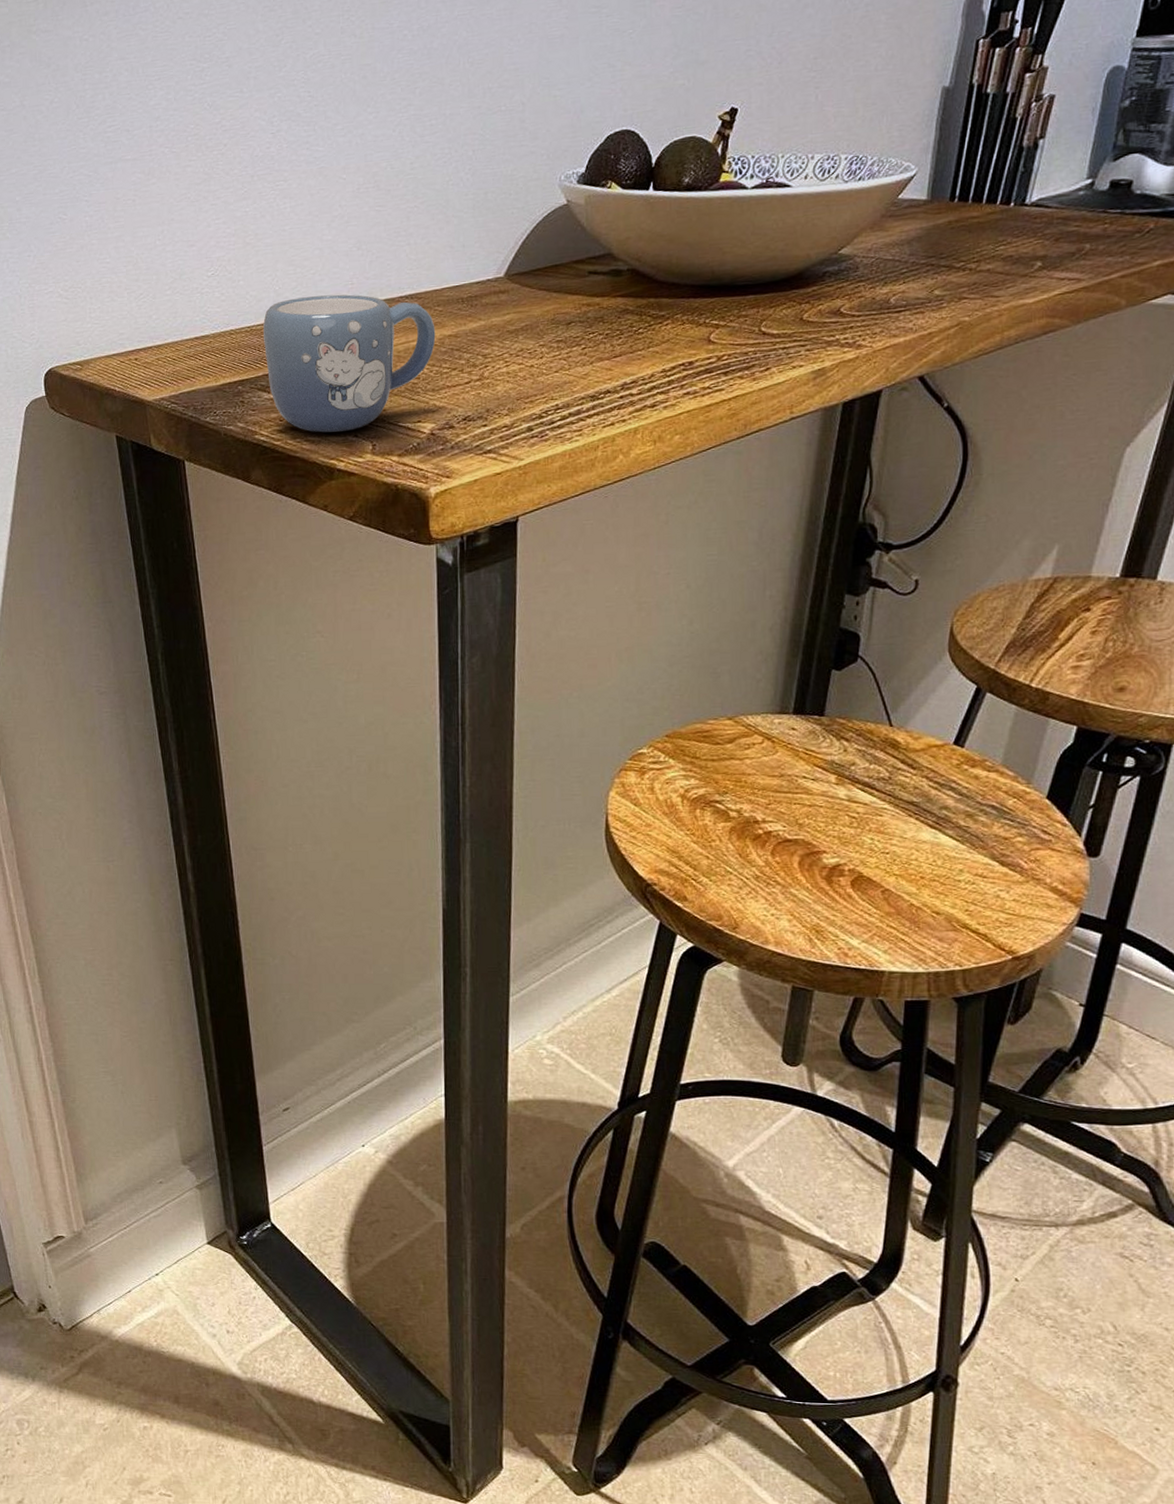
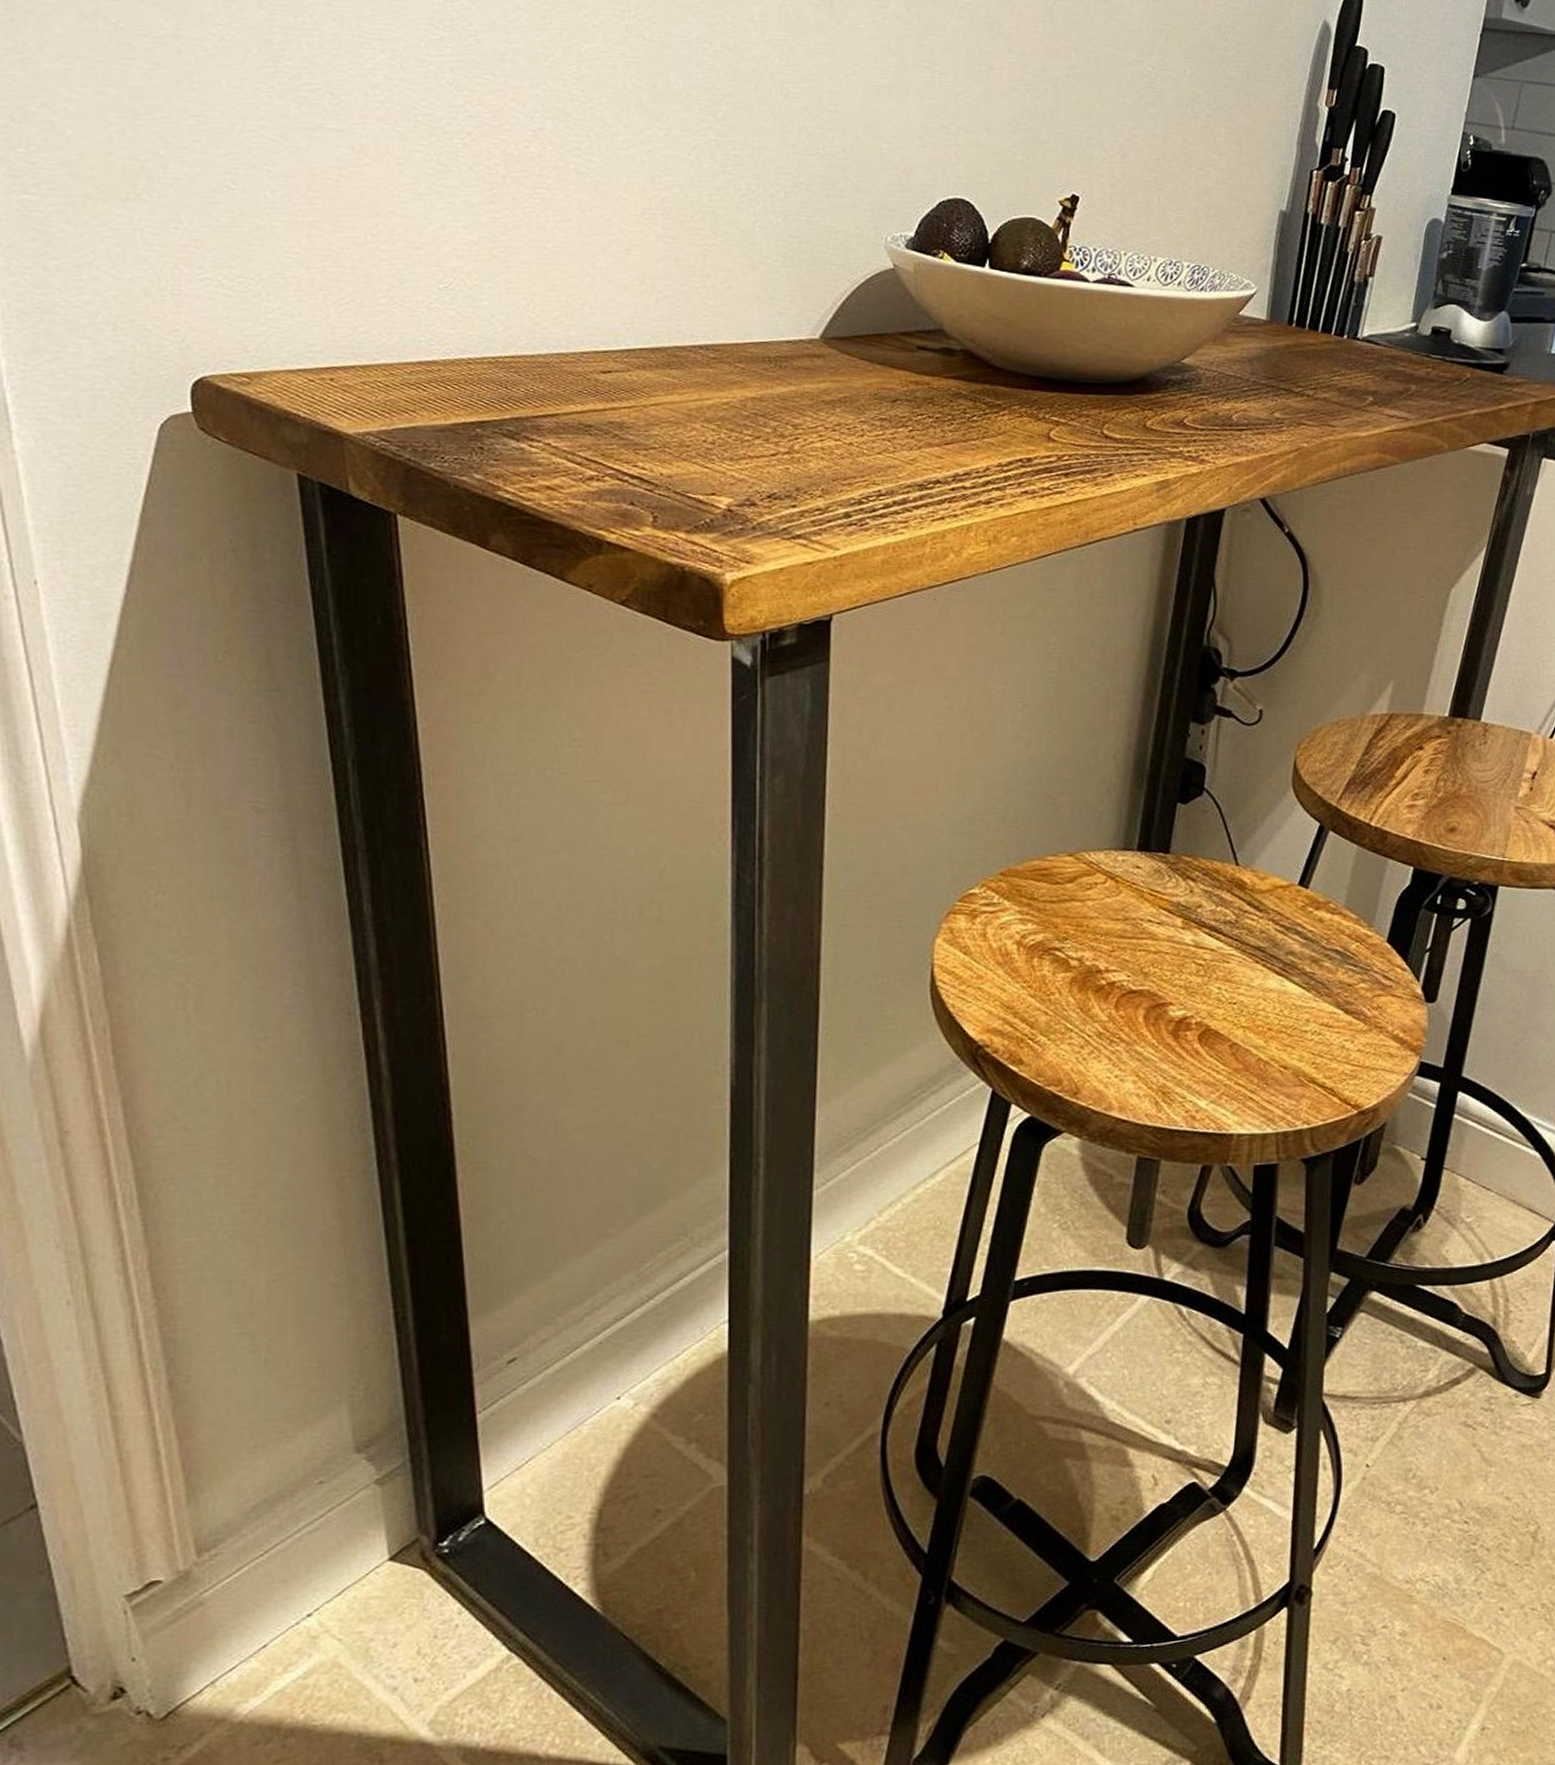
mug: present [263,294,436,433] -> none [513,330,736,497]

